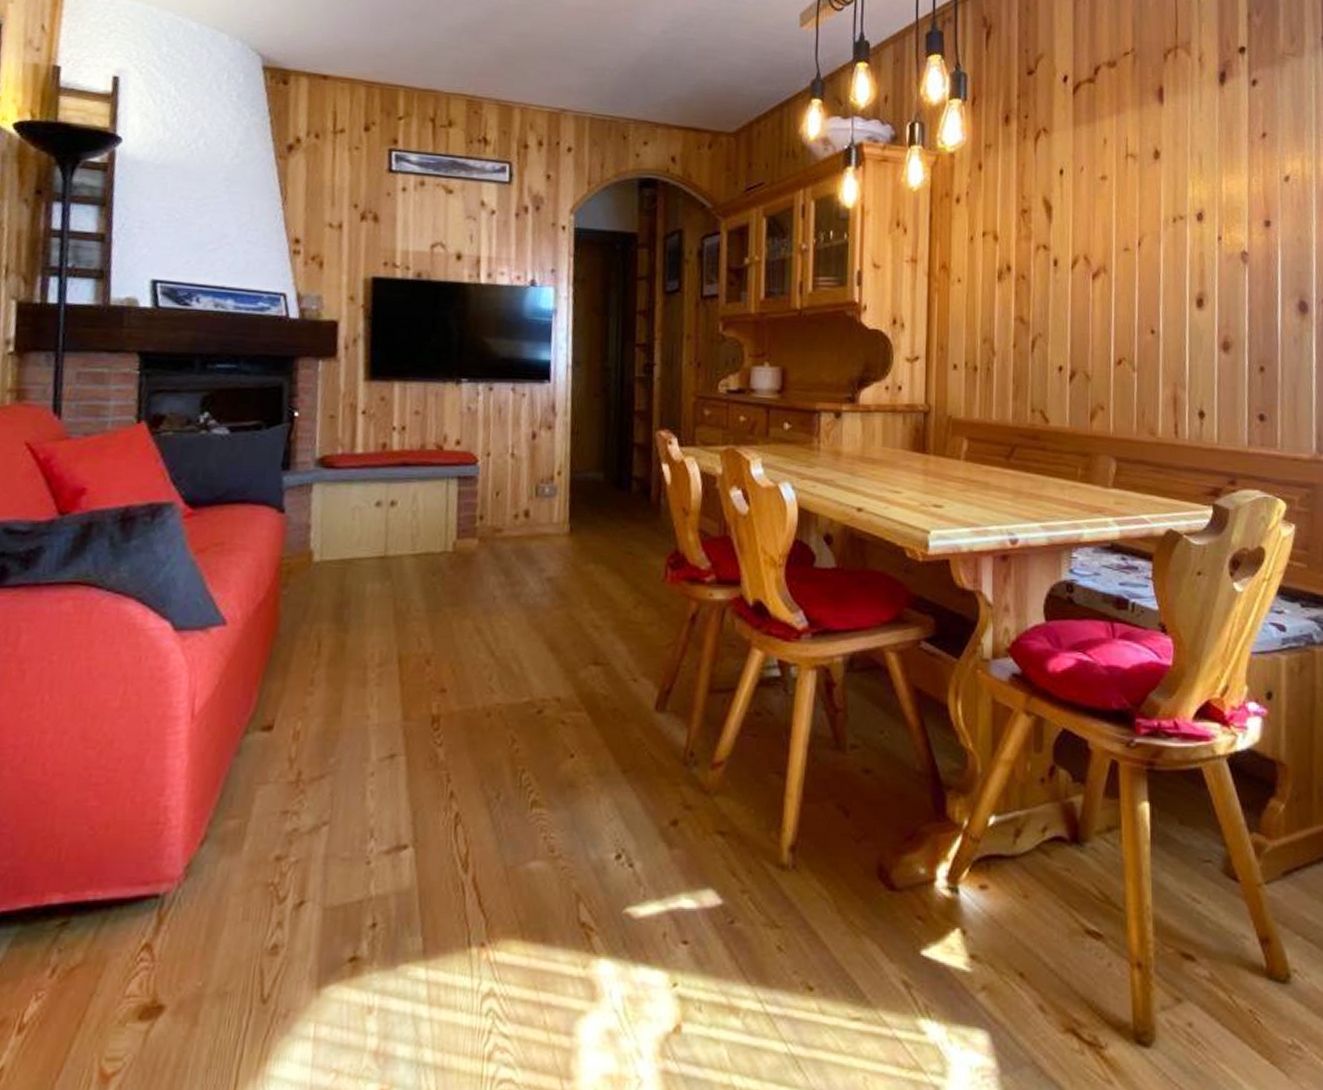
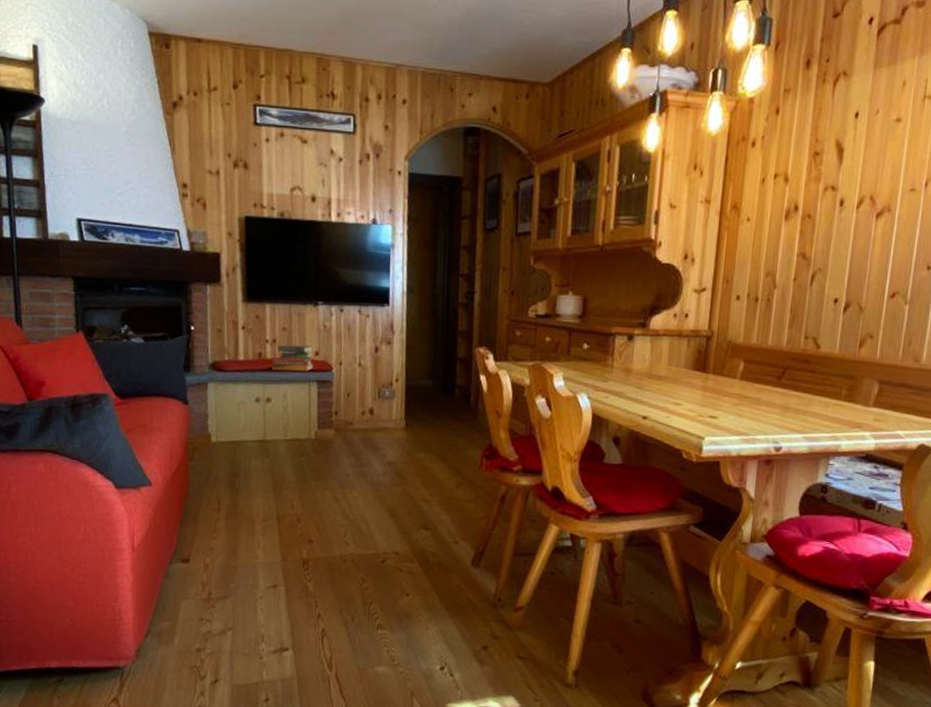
books: none [398,432,453,466] -> present [271,344,313,372]

